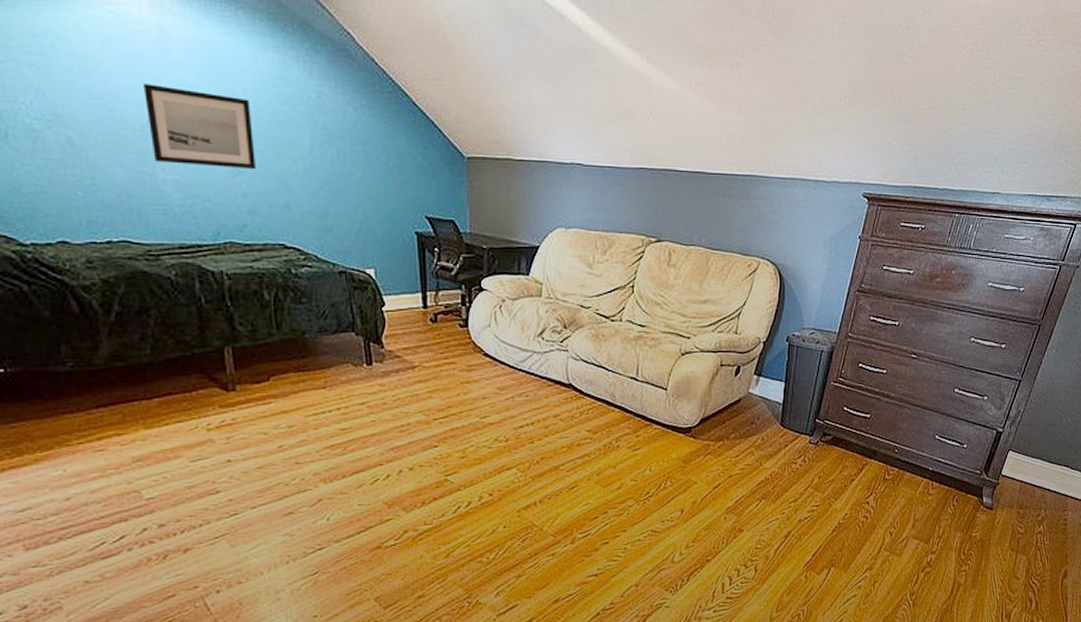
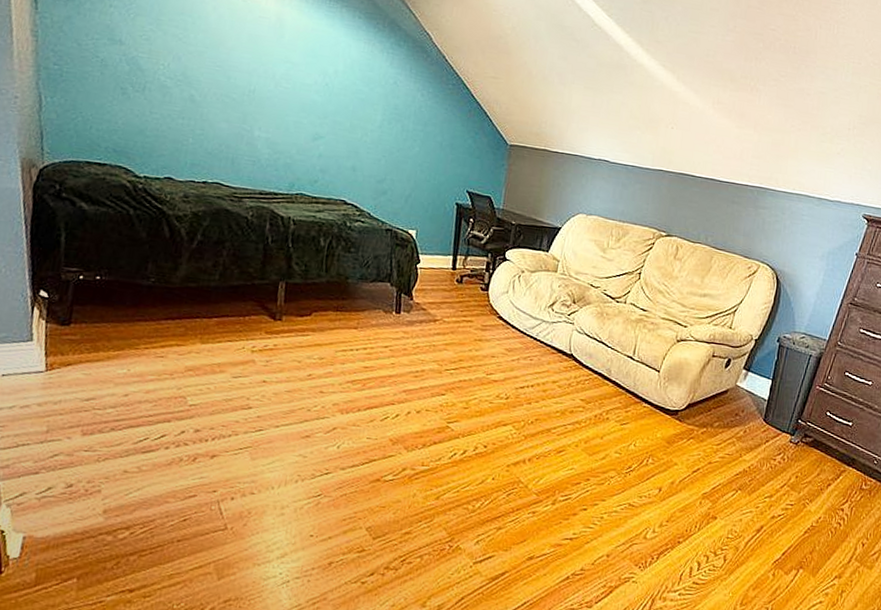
wall art: present [142,84,256,170] -> none [253,59,338,137]

